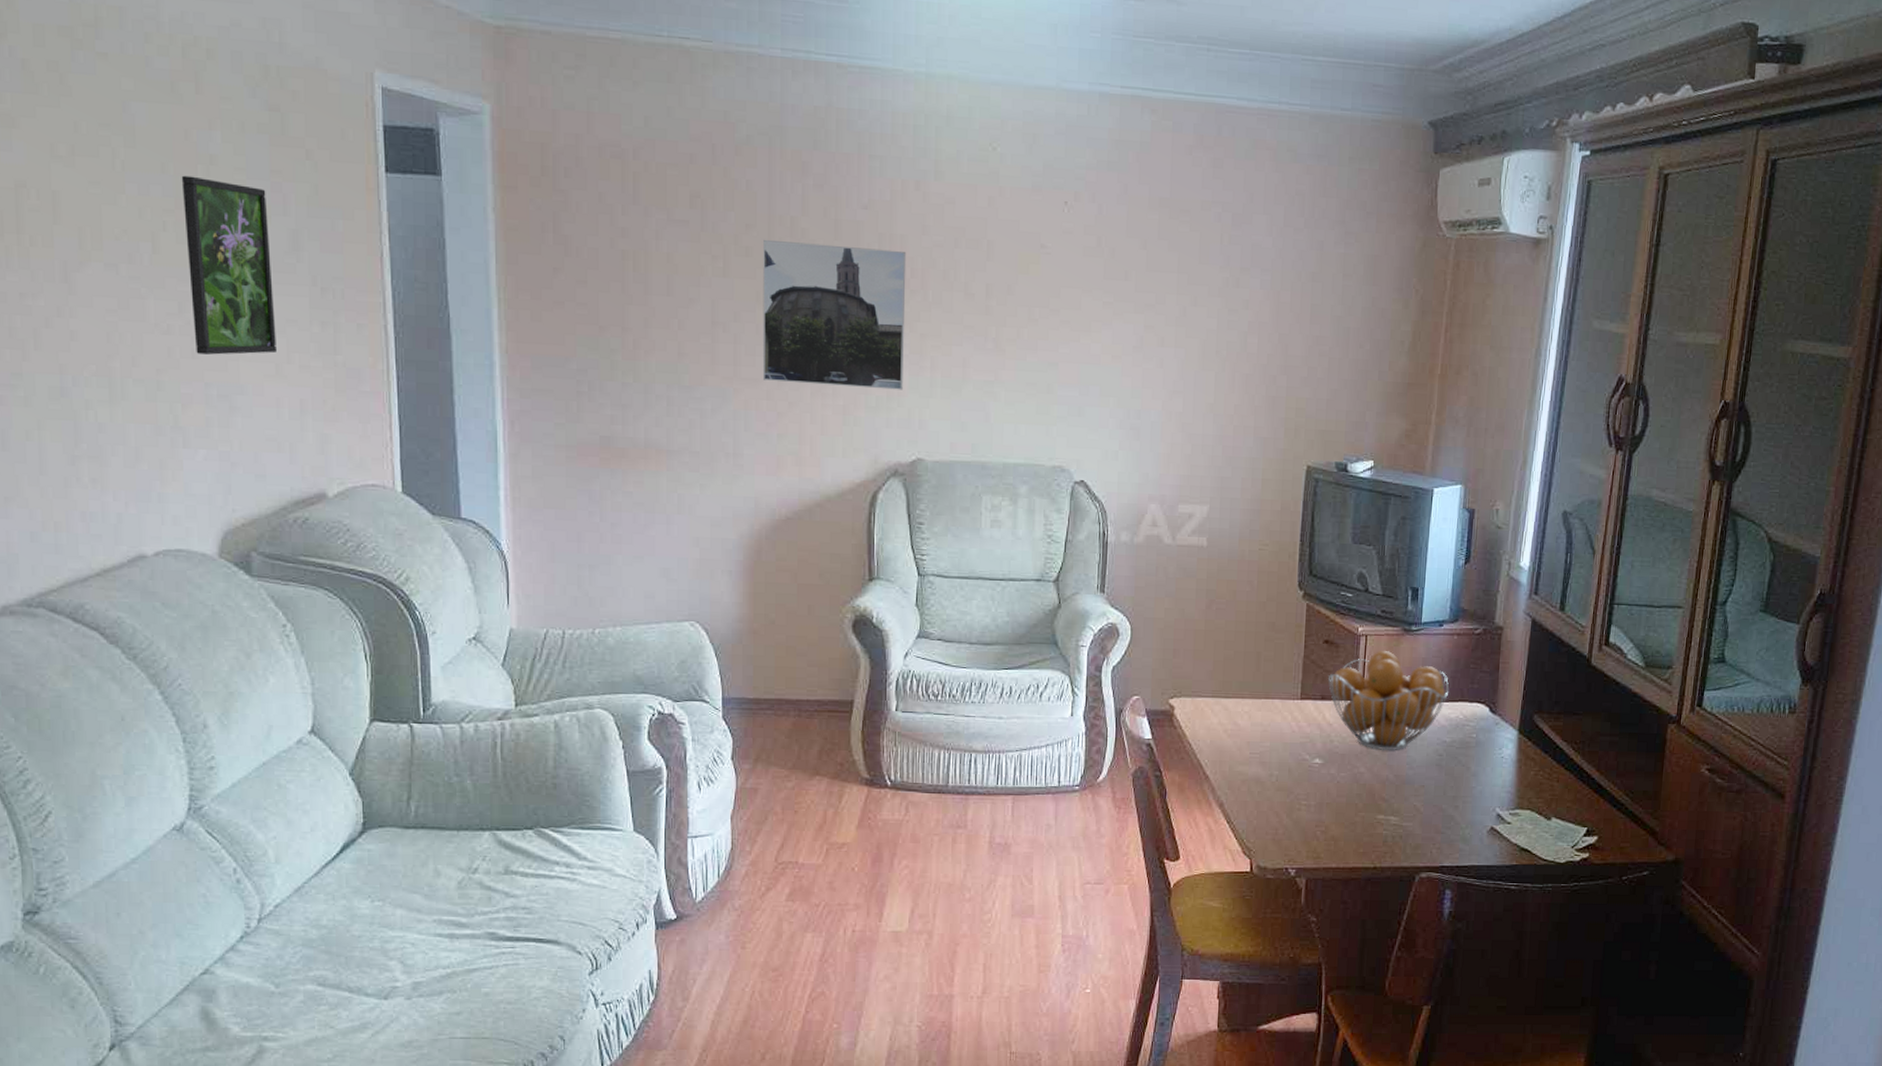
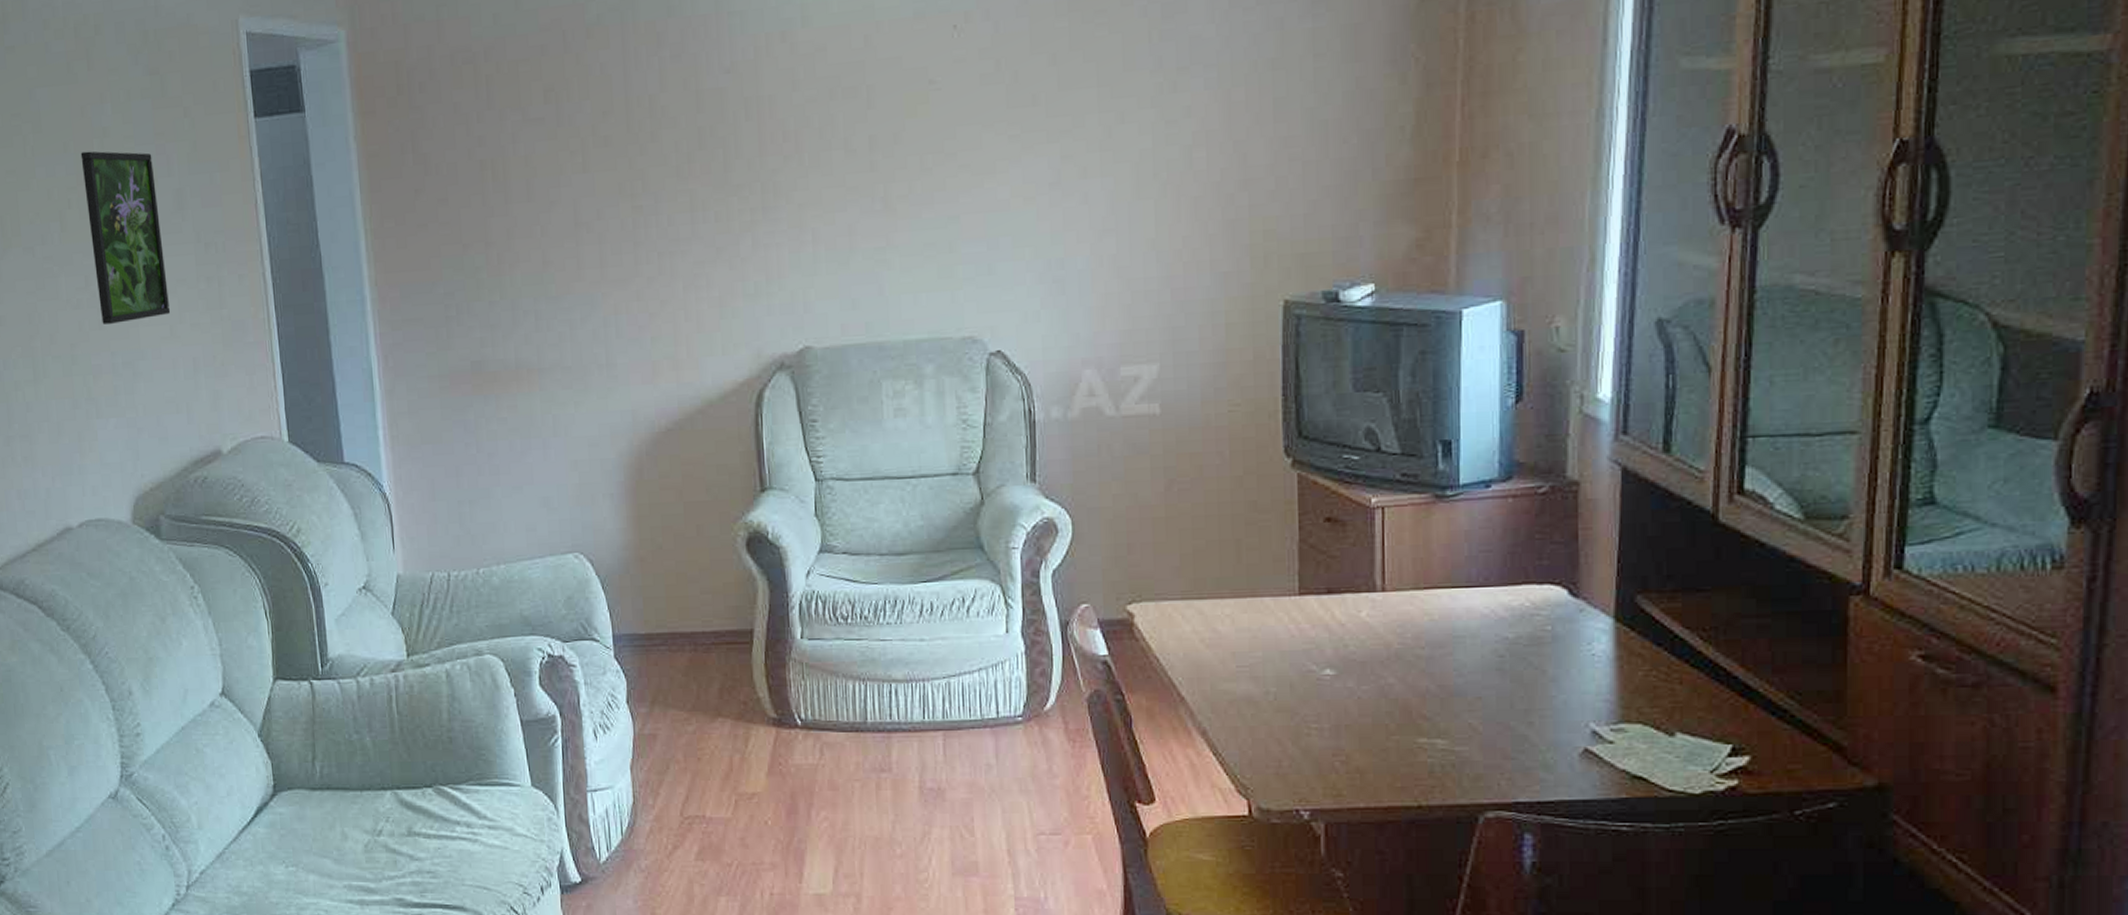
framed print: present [762,239,907,390] -> none [622,113,783,280]
fruit basket: present [1328,651,1450,751] -> none [1335,525,1507,655]

